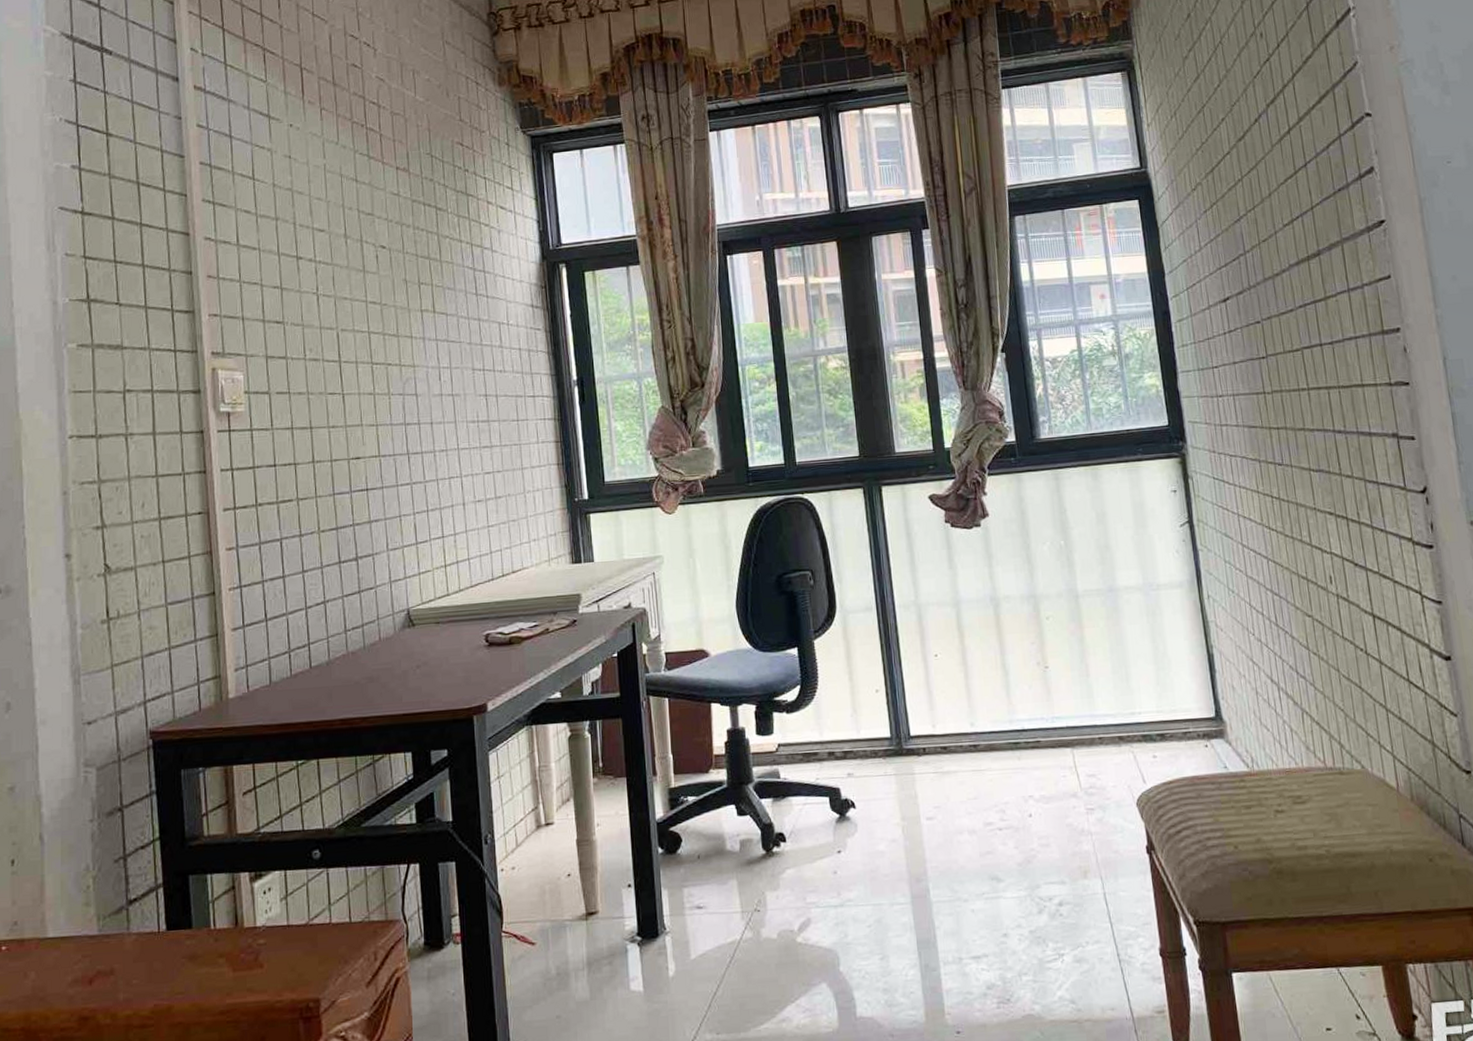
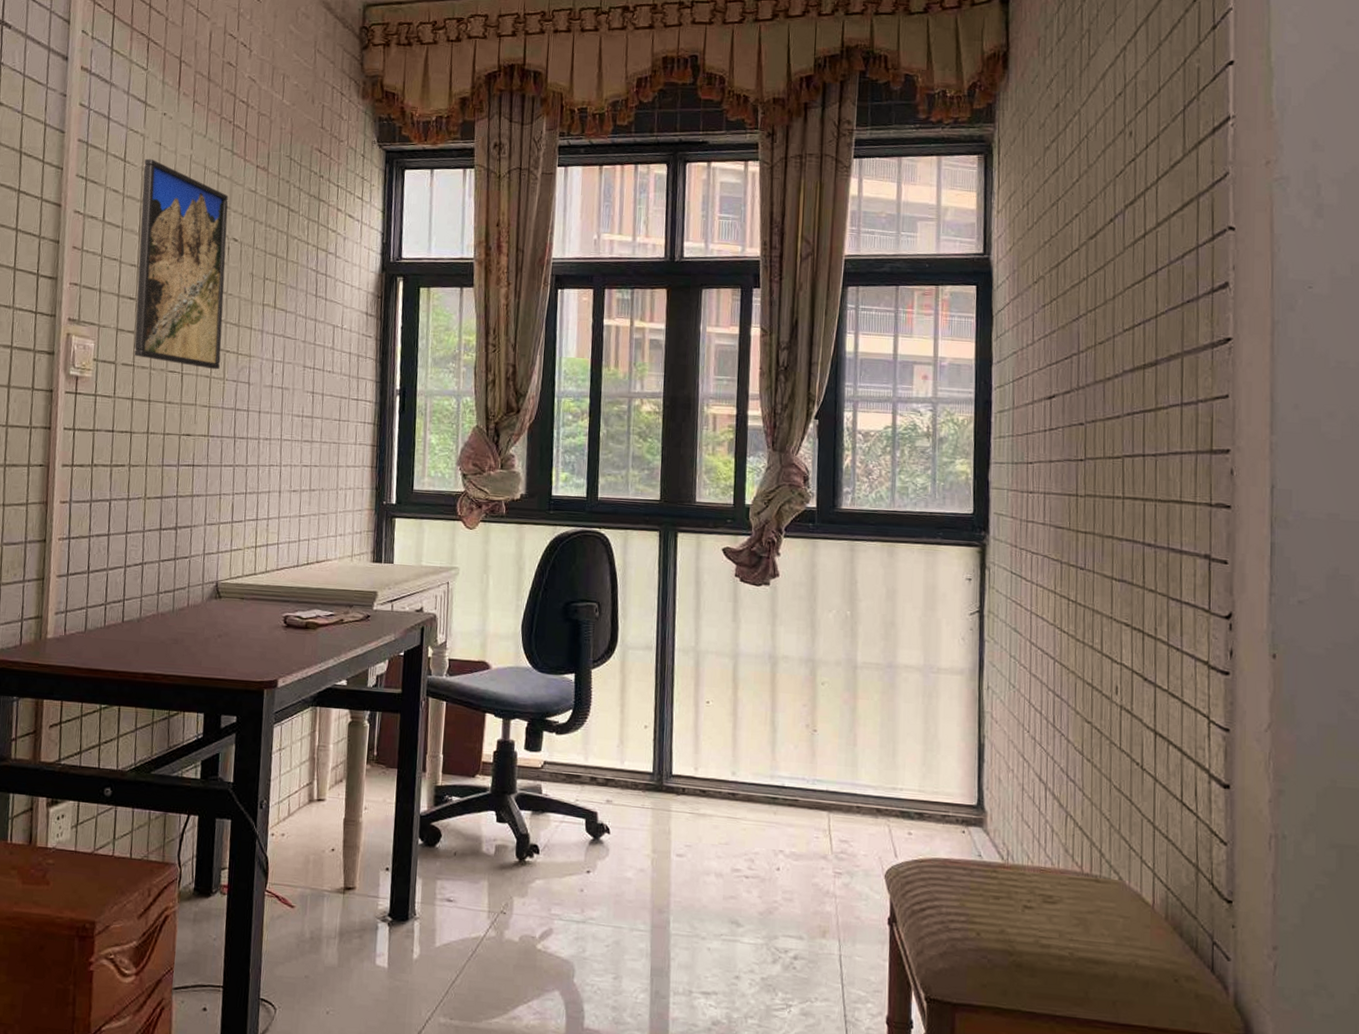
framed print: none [275,173,383,386] -> present [134,158,229,370]

